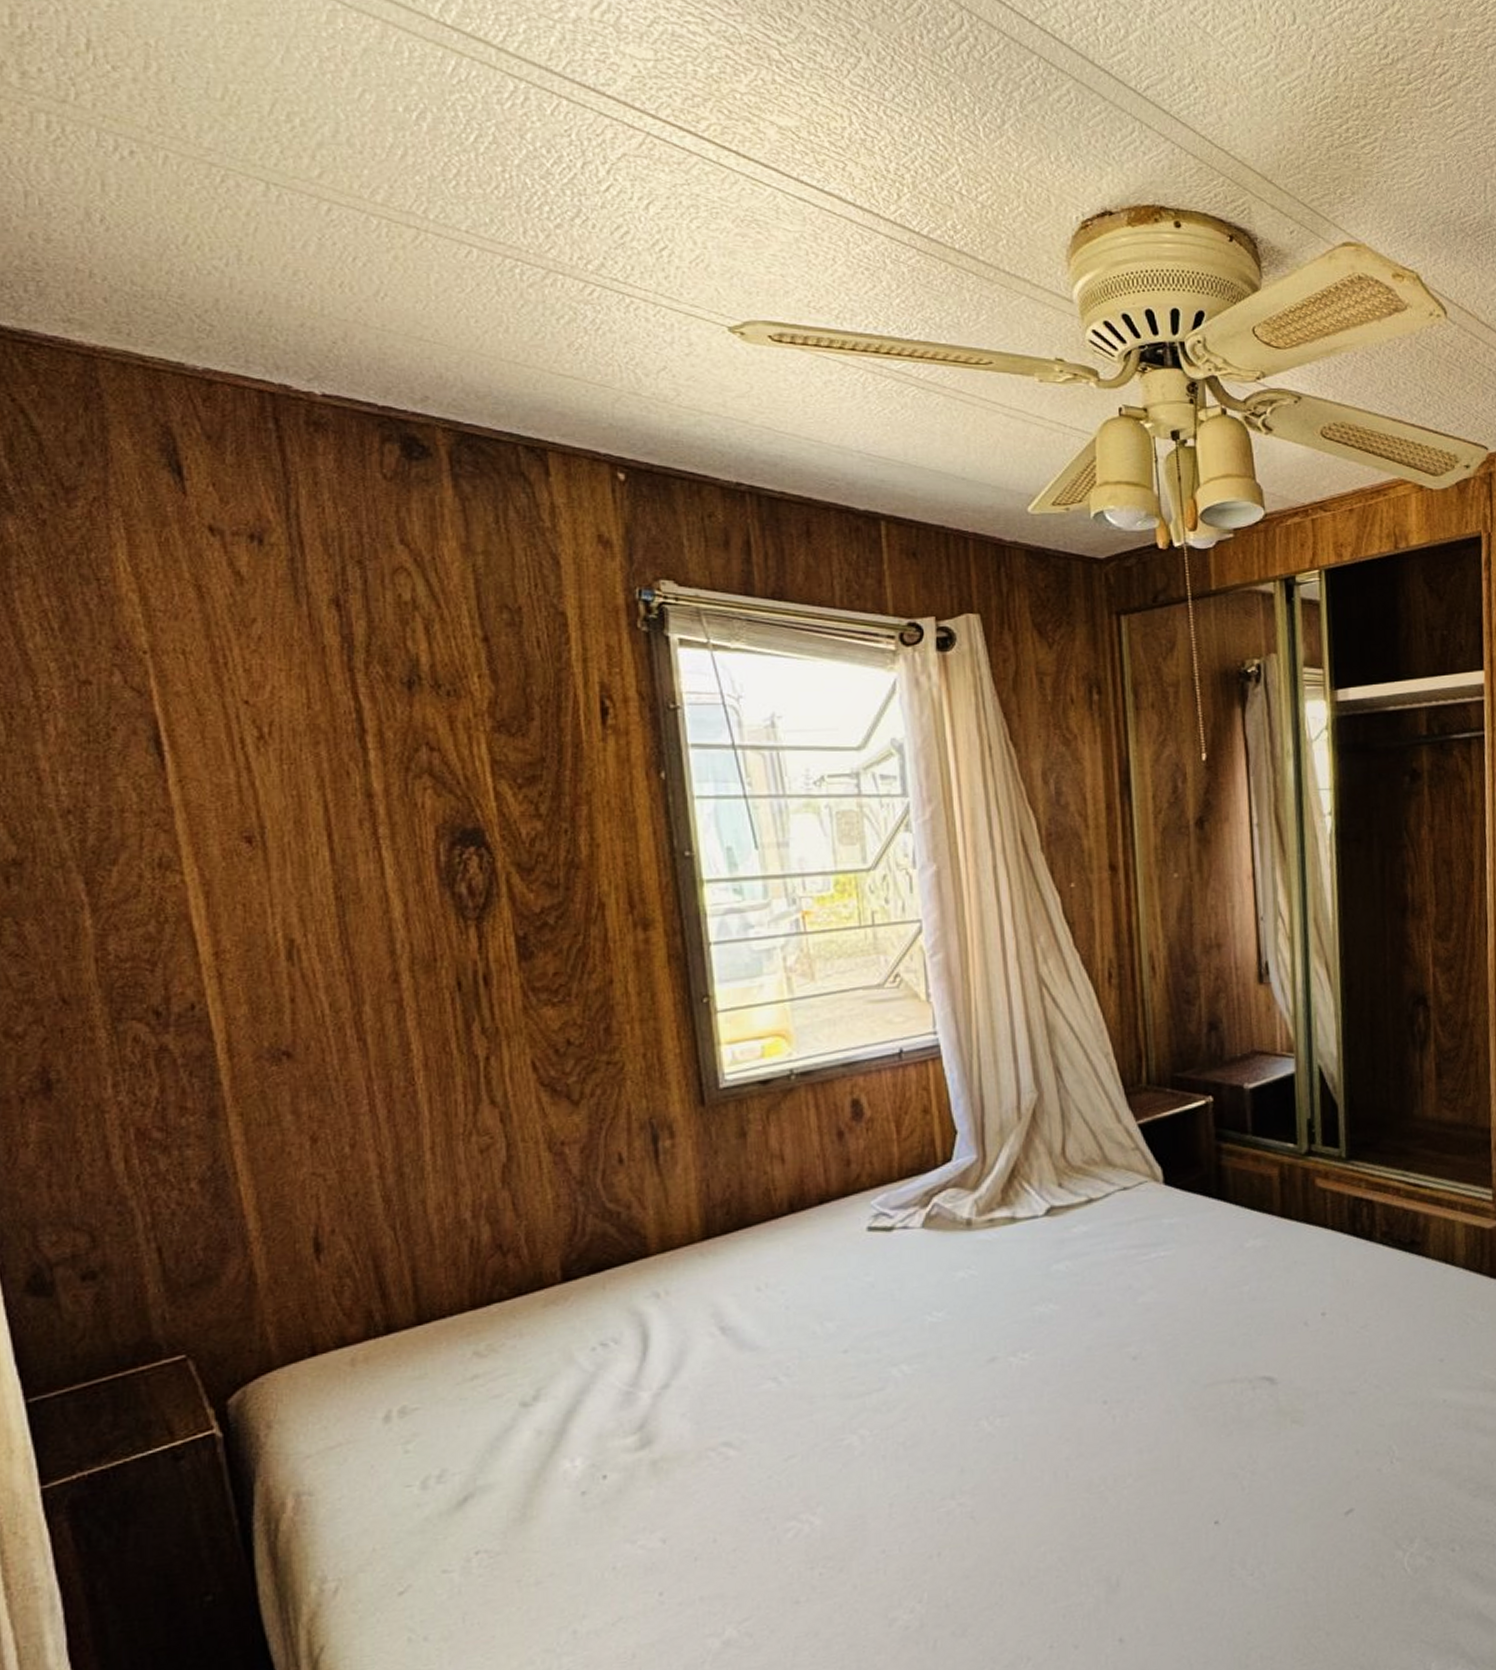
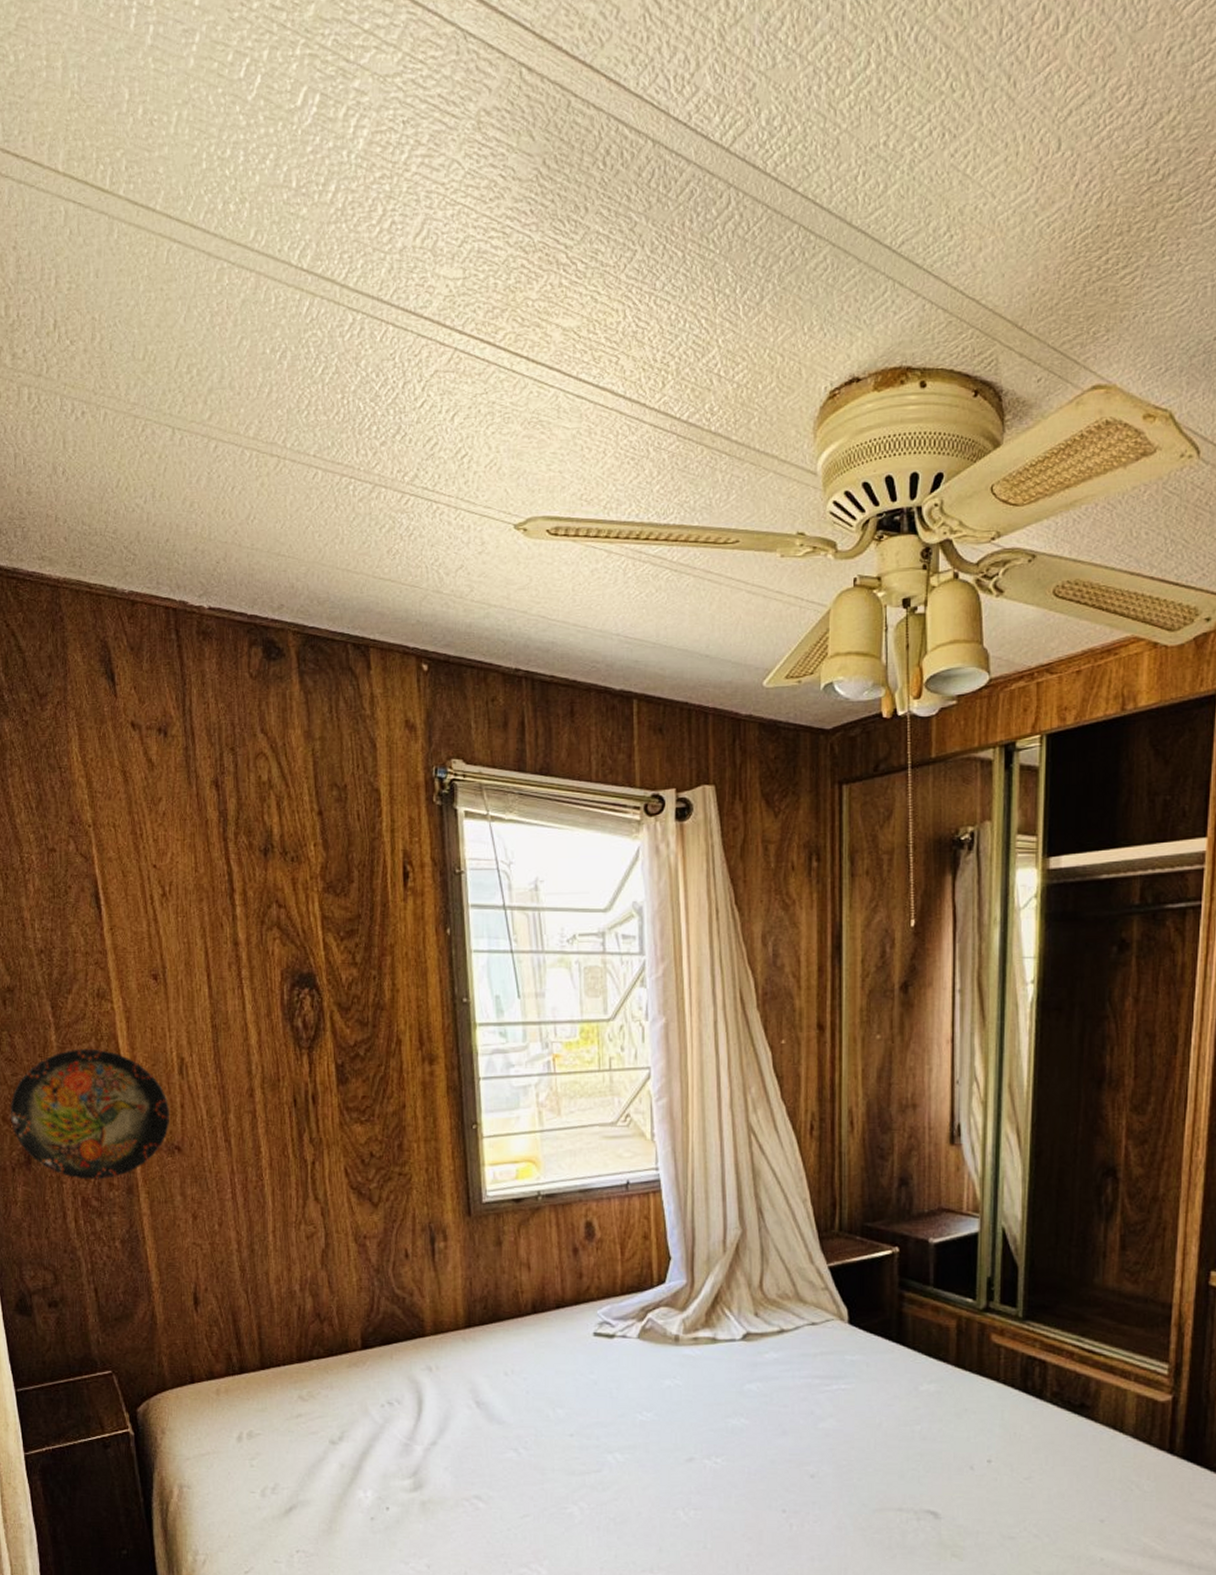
decorative plate: none [16,934,274,1105] -> present [10,1048,170,1180]

